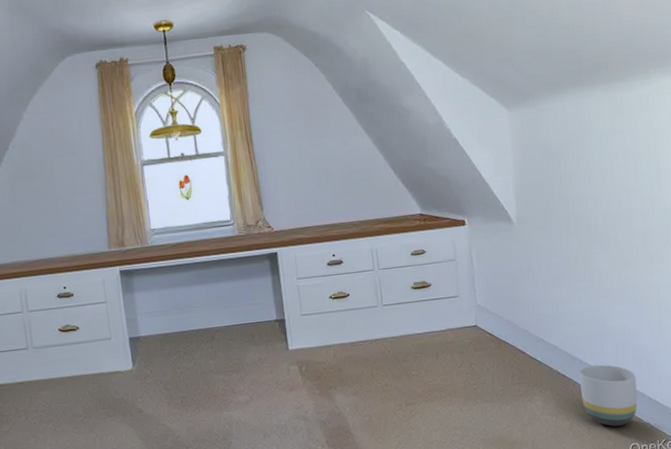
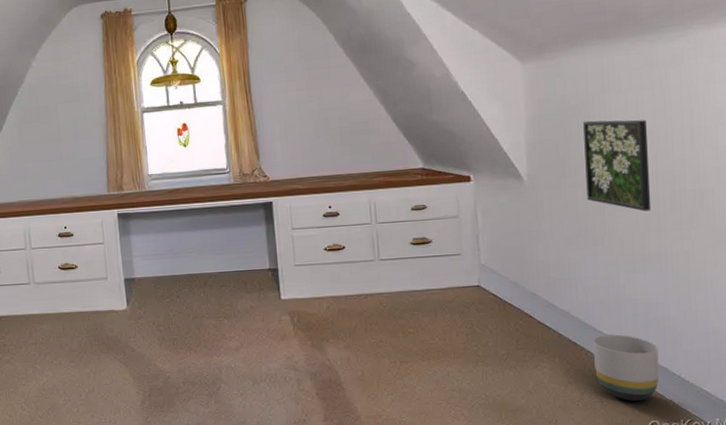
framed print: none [564,162,626,248] -> present [583,120,652,212]

